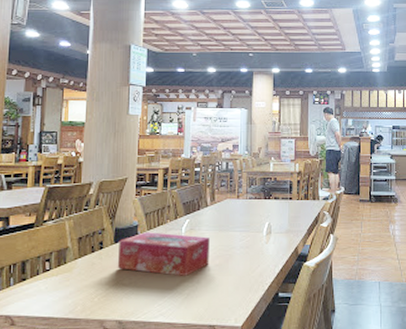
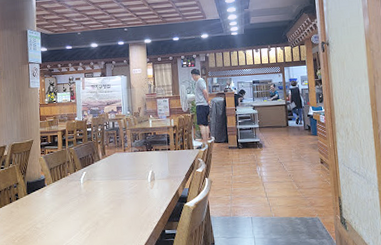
tissue box: present [117,232,210,276] -> none [30,183,105,219]

